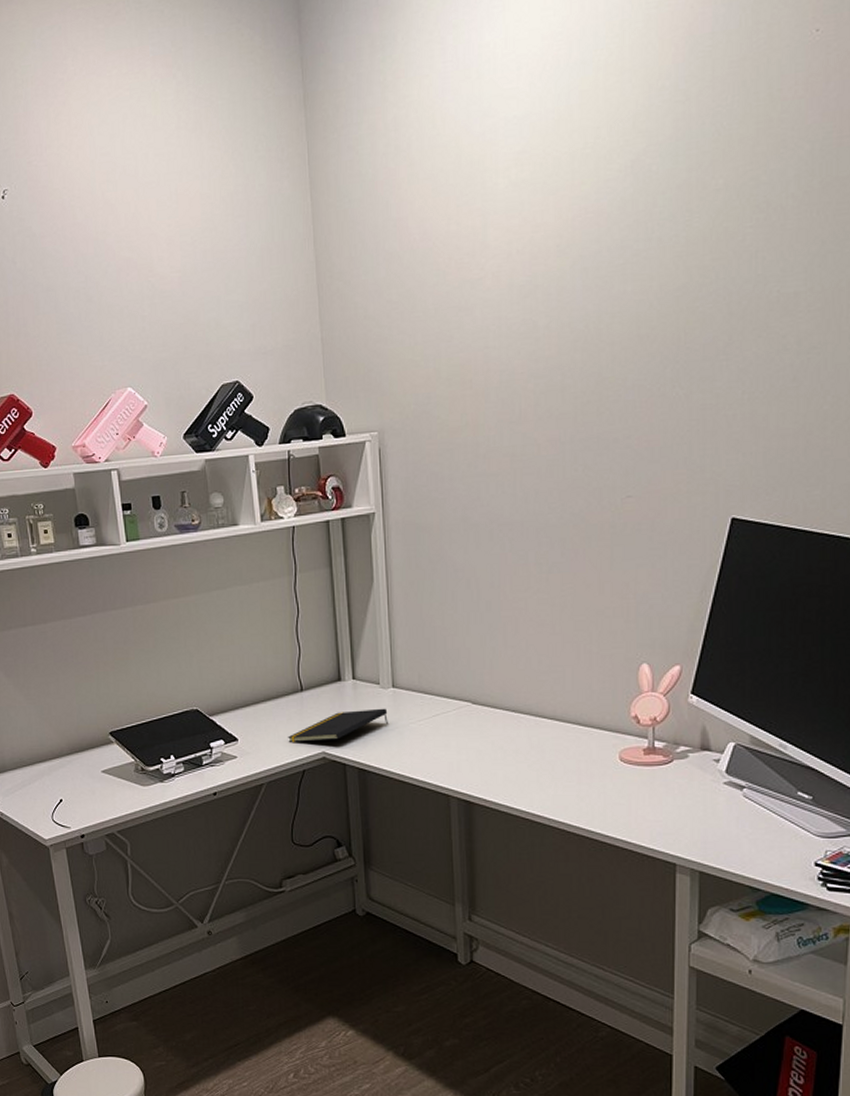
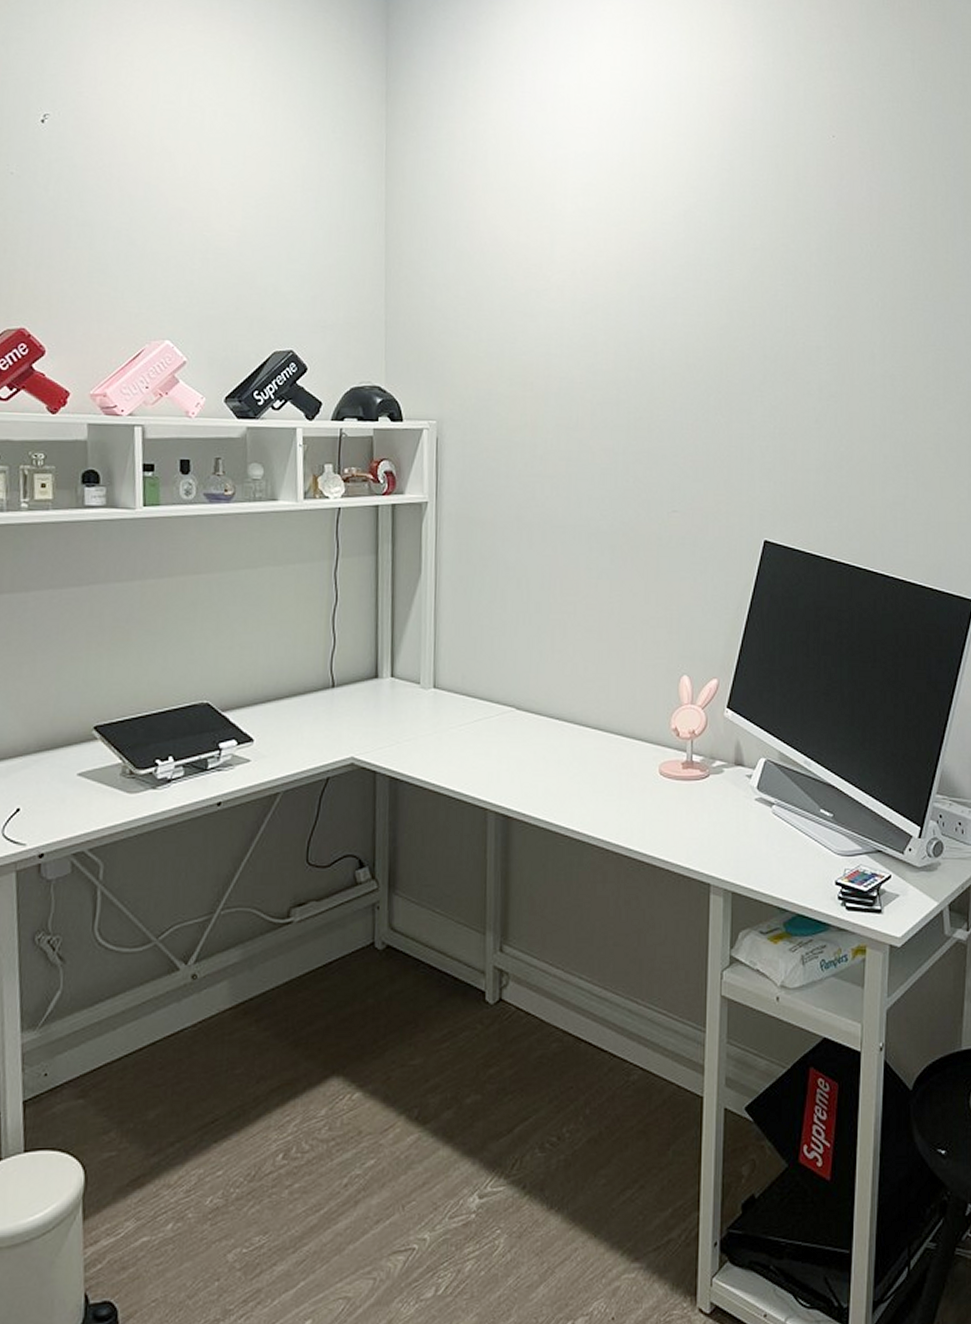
notepad: present [288,708,388,742] -> none [313,710,427,745]

